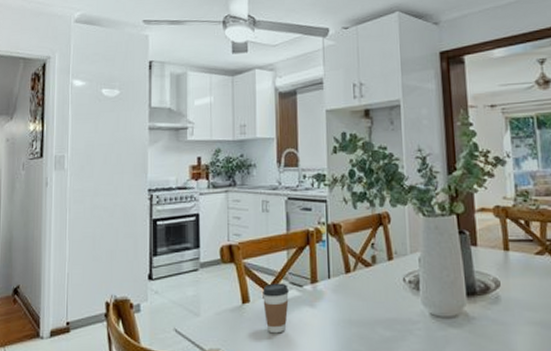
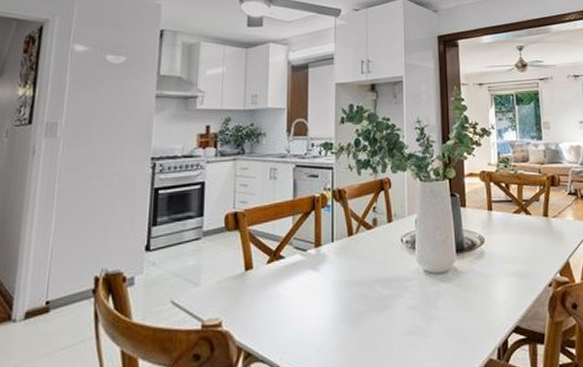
coffee cup: present [262,283,289,334] -> none [266,248,293,299]

